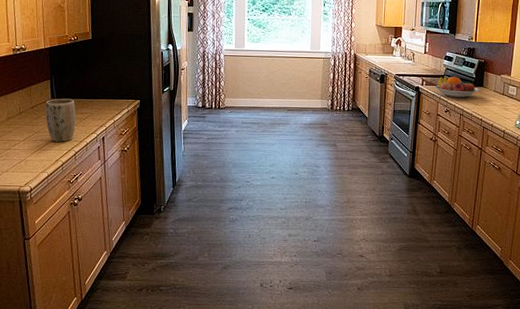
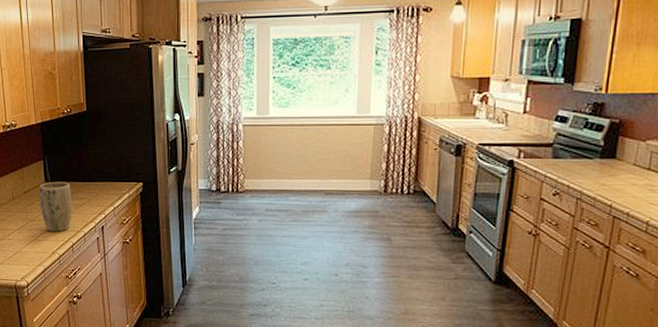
fruit bowl: present [434,76,480,97] -> none [537,145,611,174]

